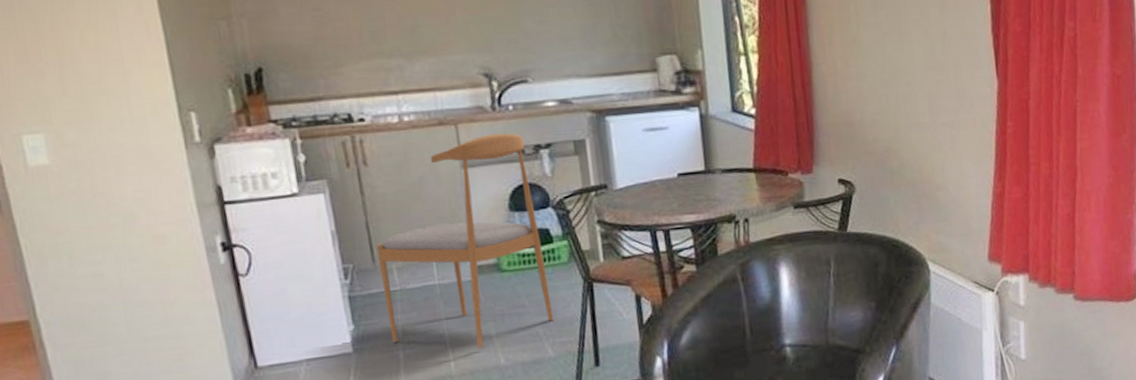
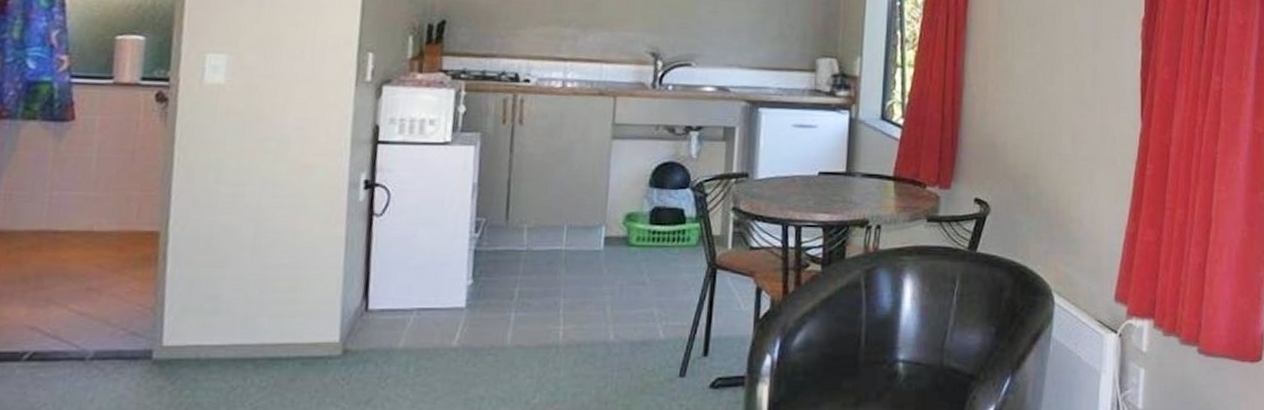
dining chair: present [375,133,554,349] -> none [506,110,677,322]

